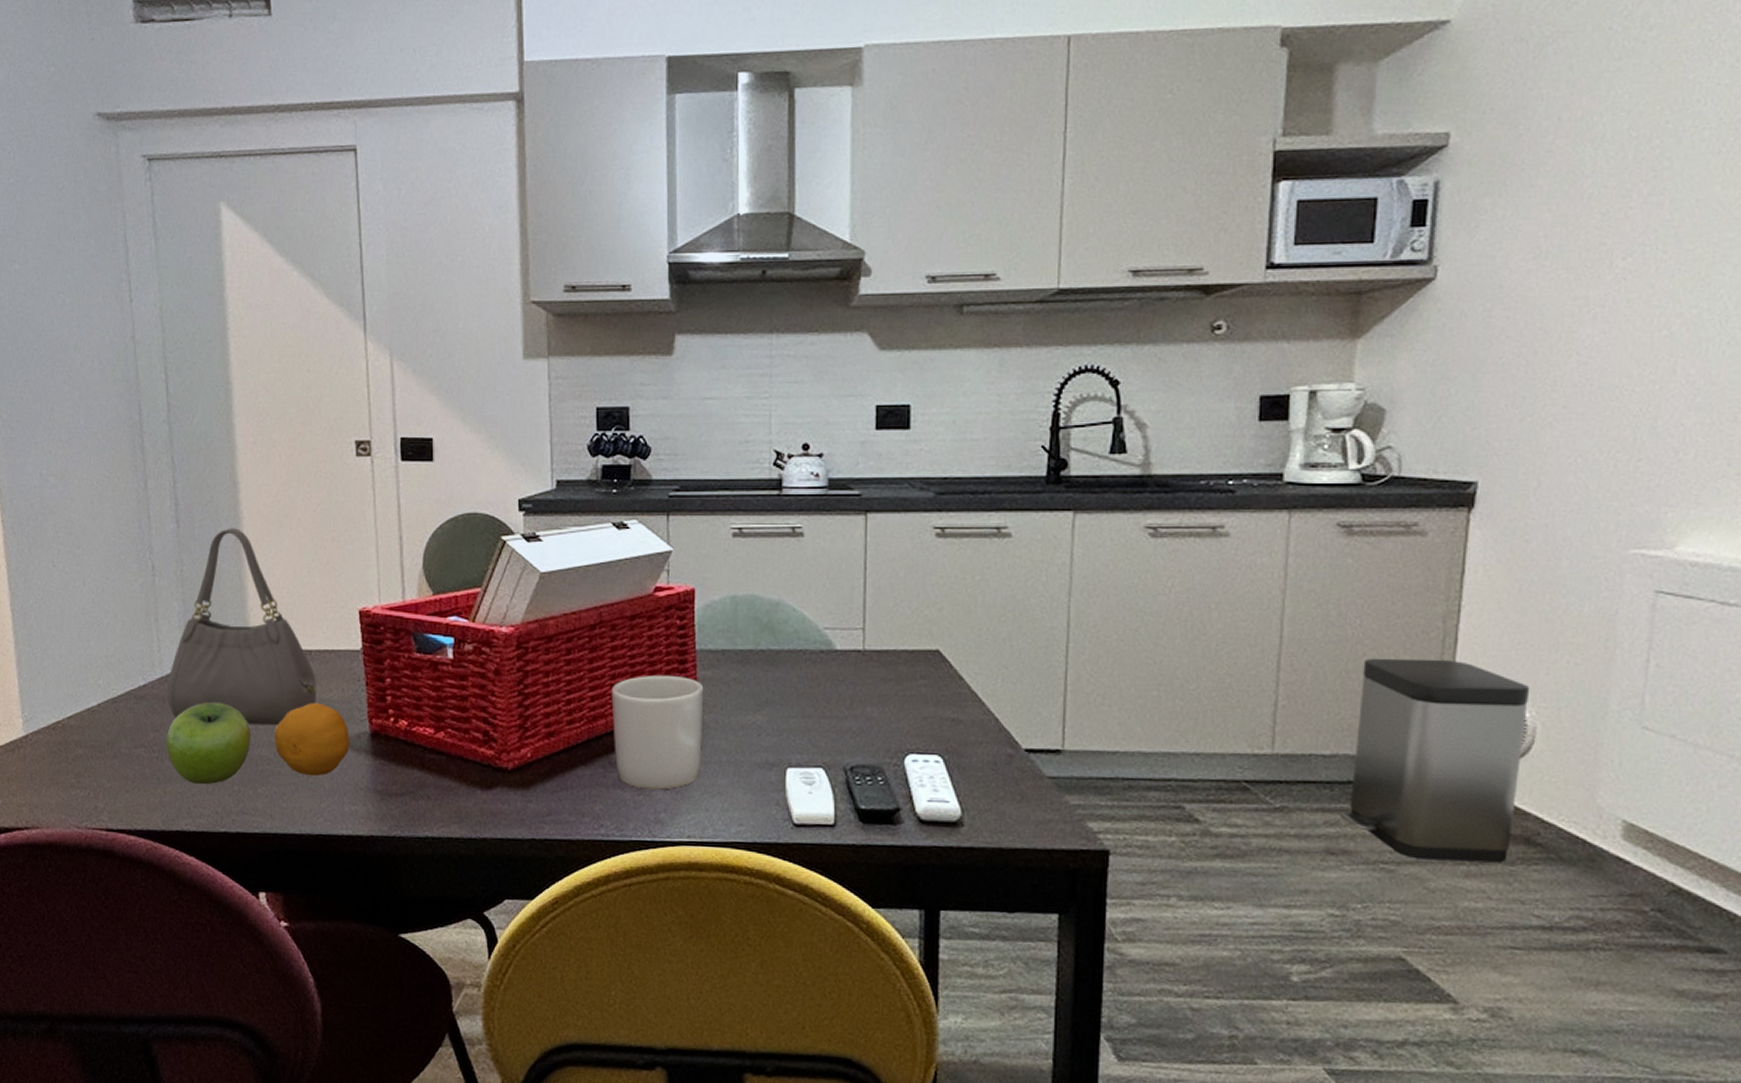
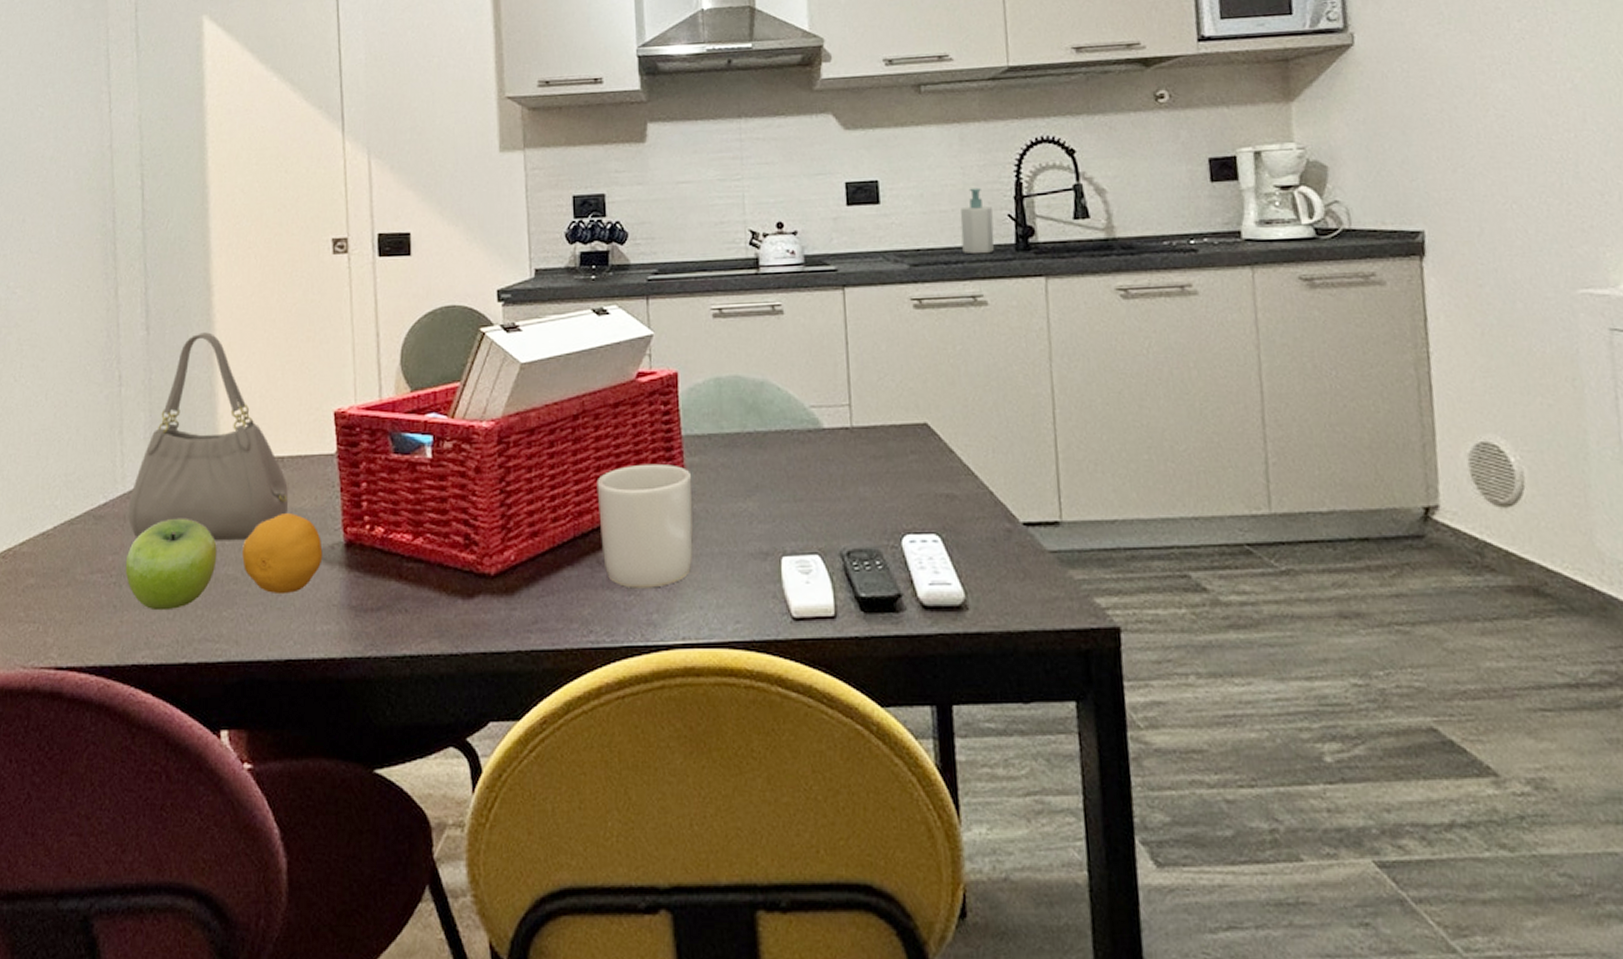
soap bottle: none [991,417,1026,485] -> present [960,187,995,255]
pedal bin: present [1339,658,1530,863] -> none [1345,407,1520,618]

